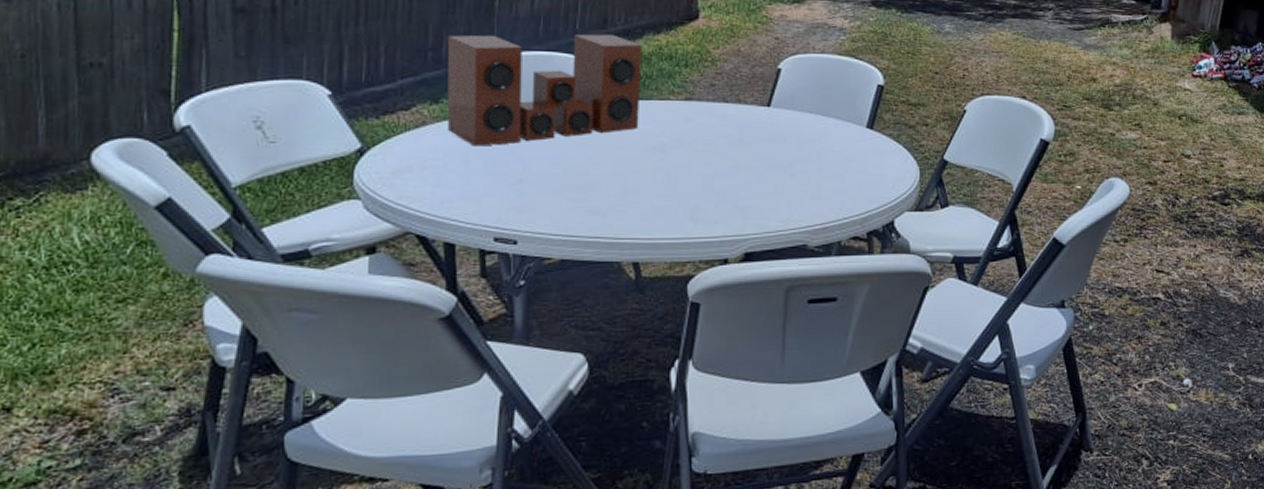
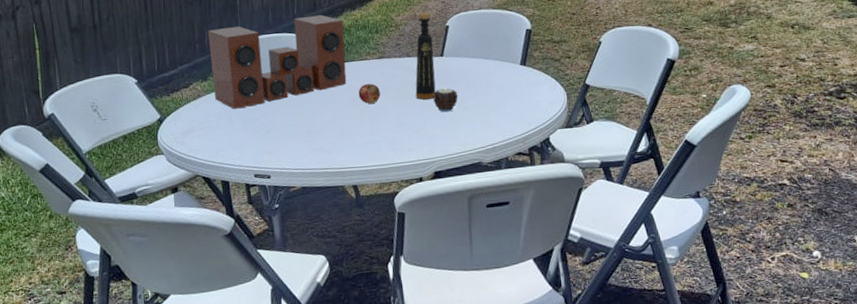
fruit: none [653,131,682,158] -> present [358,84,380,104]
bottle: none [730,47,760,159] -> present [415,11,436,100]
candle: none [752,146,785,178] -> present [433,87,458,113]

